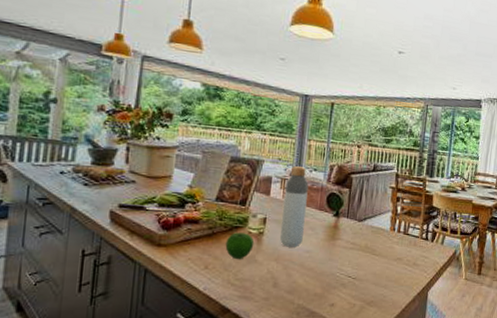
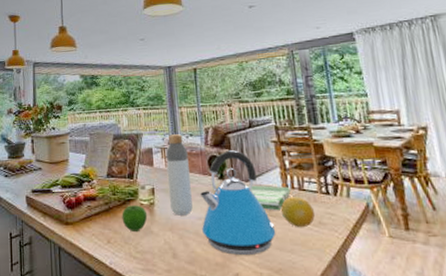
kettle: none [308,190,376,288] -> present [200,150,276,255]
dish towel: none [358,225,397,251] -> present [247,185,291,211]
fruit: none [384,239,412,266] -> present [281,197,315,227]

